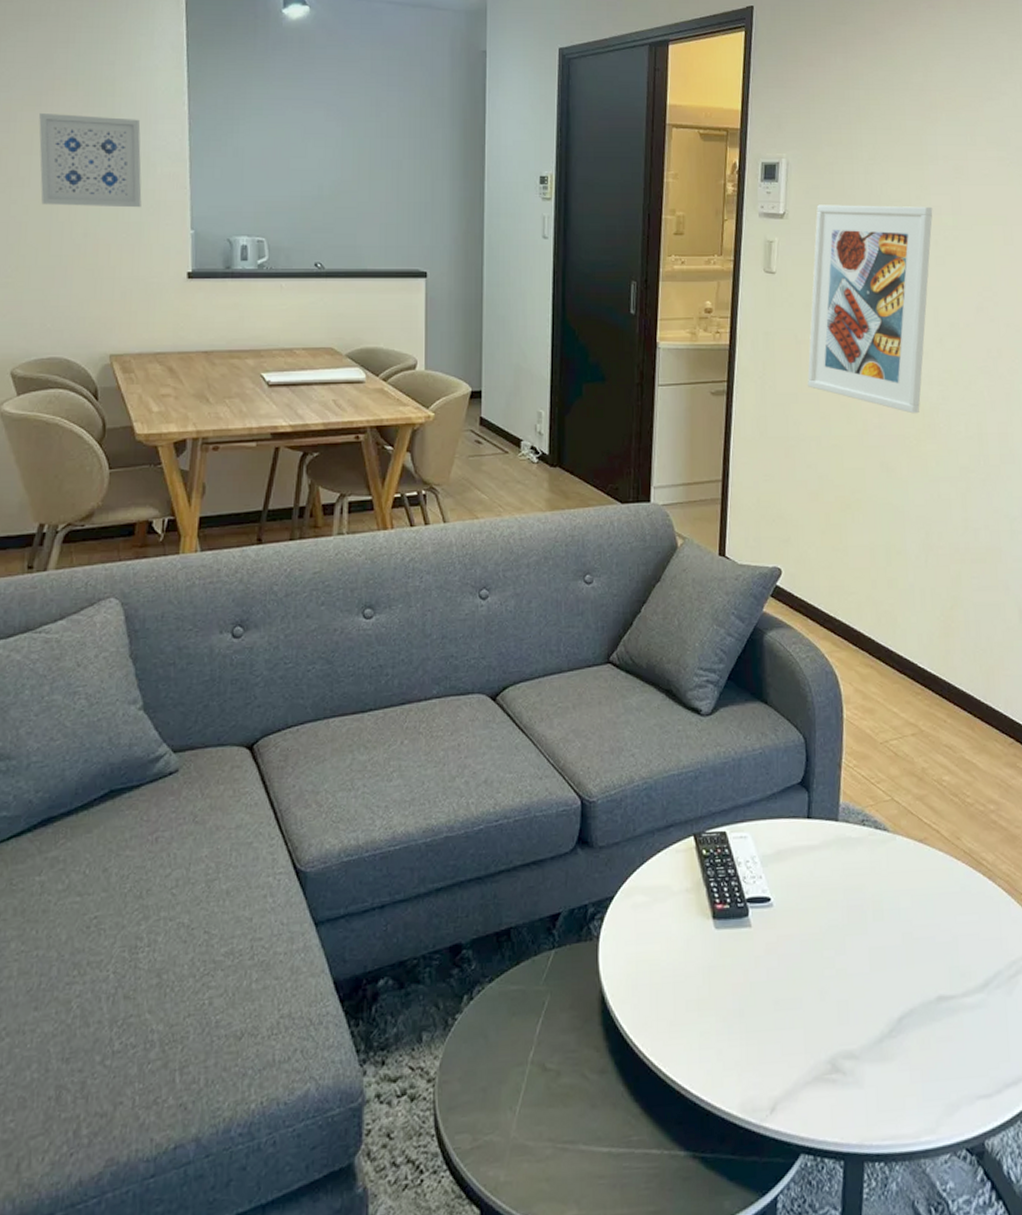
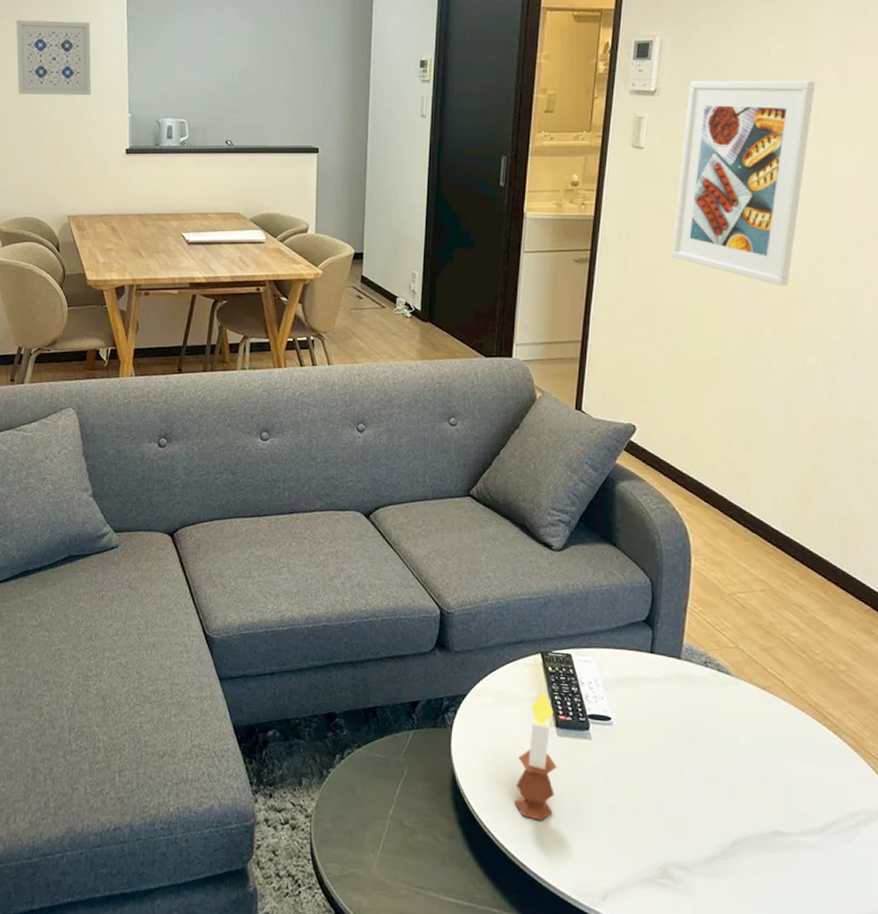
candle: none [671,880,717,1033] -> present [514,692,557,821]

